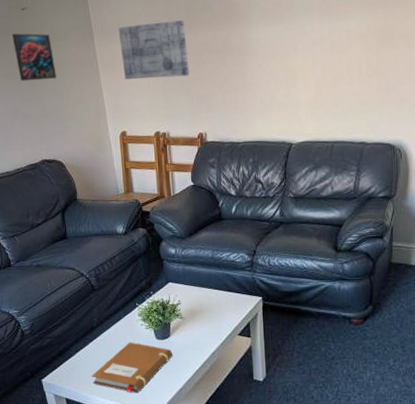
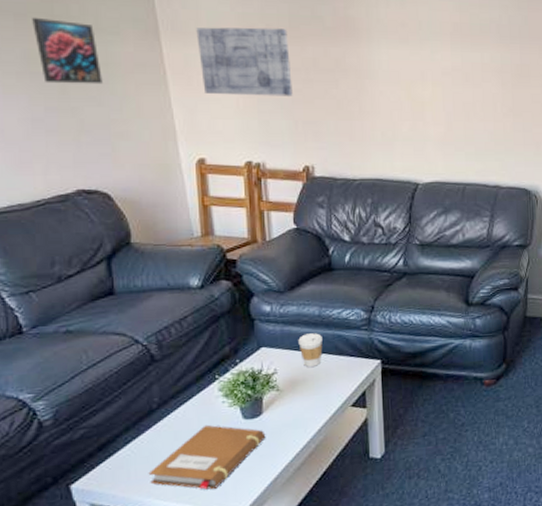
coffee cup: none [196,272,215,300] -> present [298,333,323,367]

